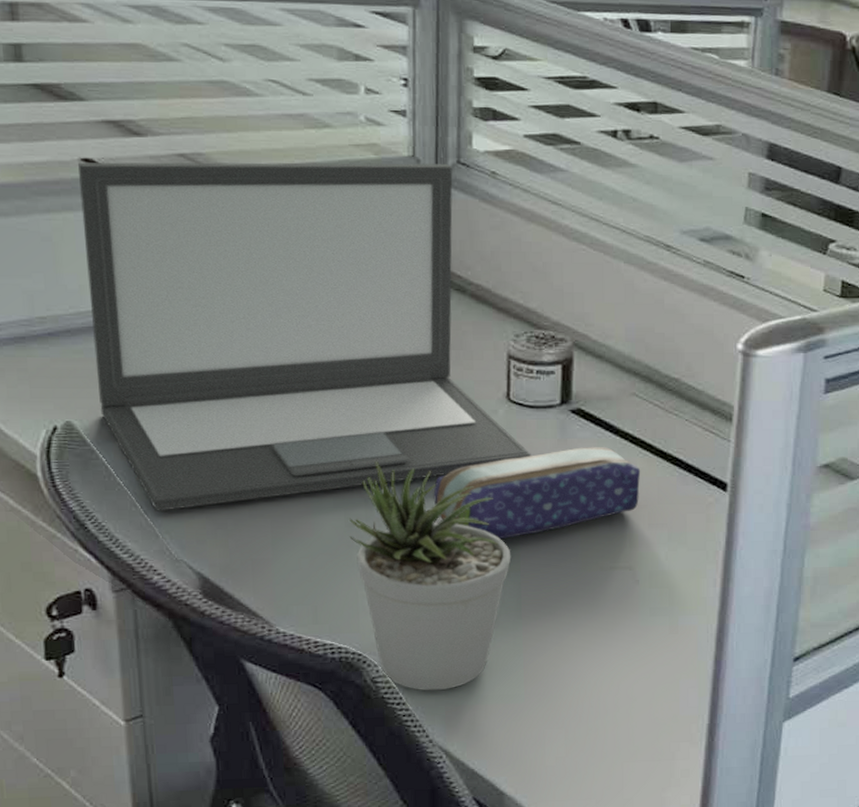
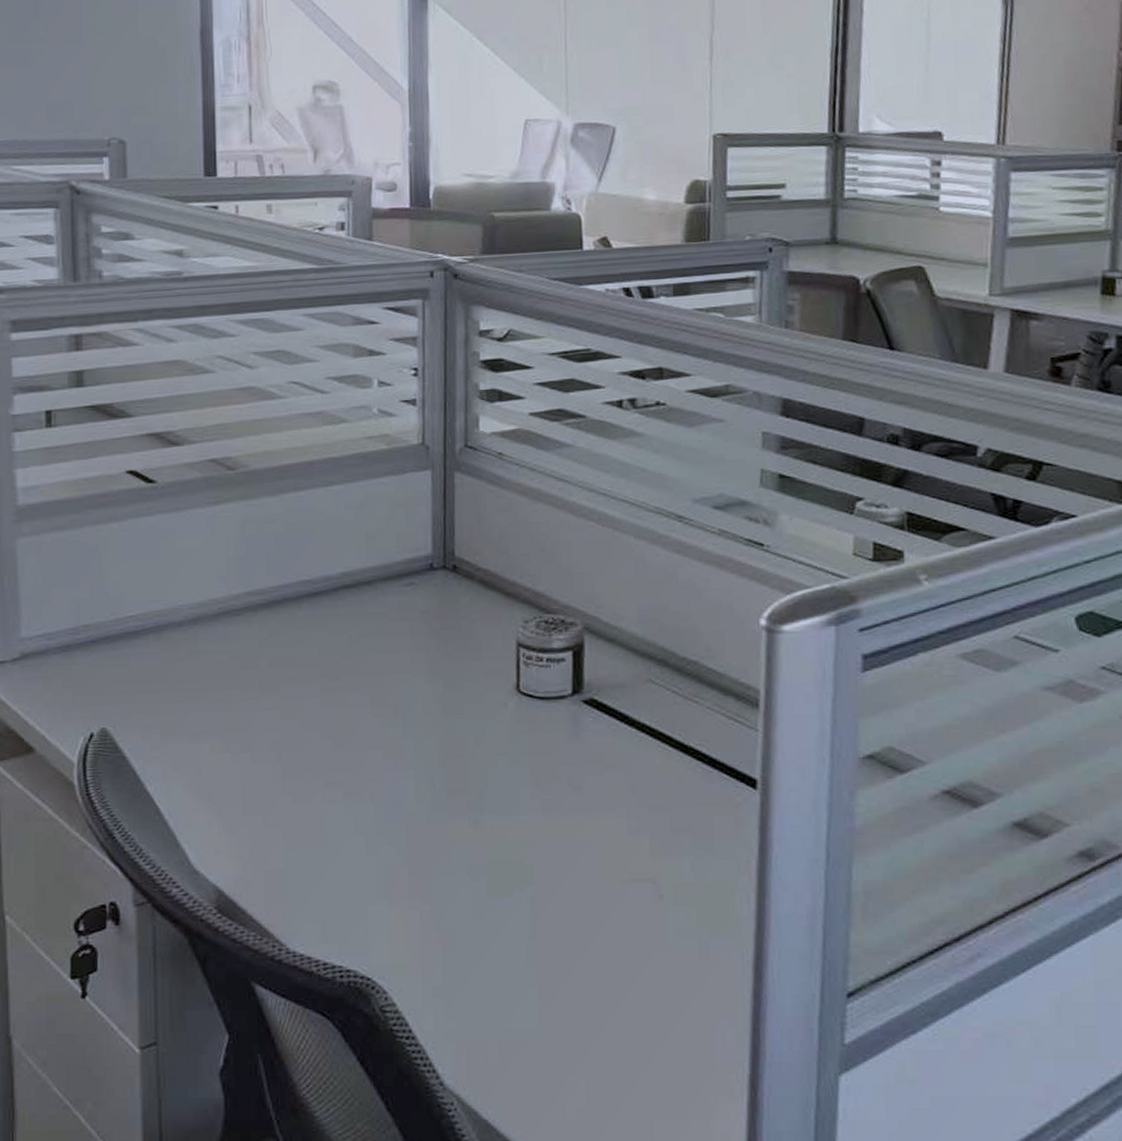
laptop: present [78,162,531,511] -> none [124,449,543,820]
potted plant: present [348,460,511,691] -> none [358,761,524,1024]
pencil case: present [433,447,641,539] -> none [443,741,660,847]

